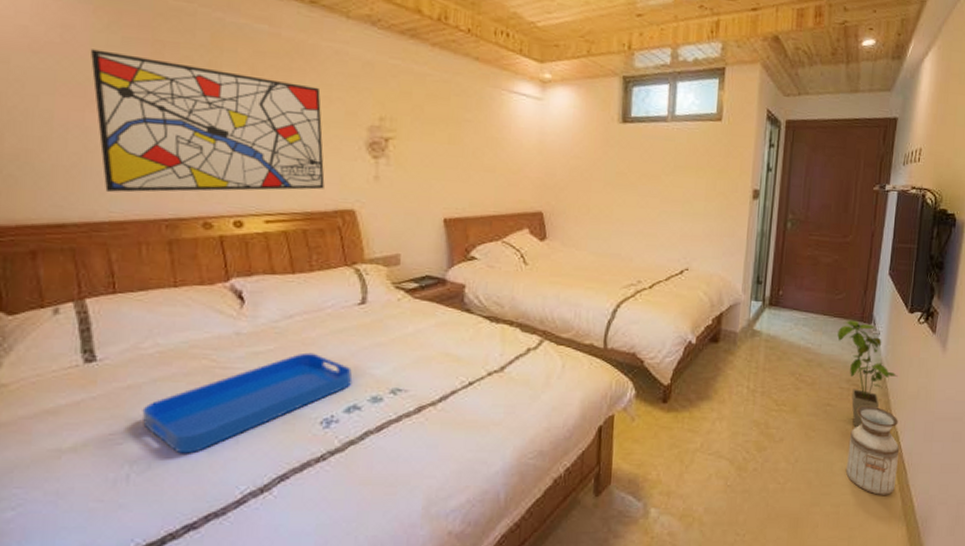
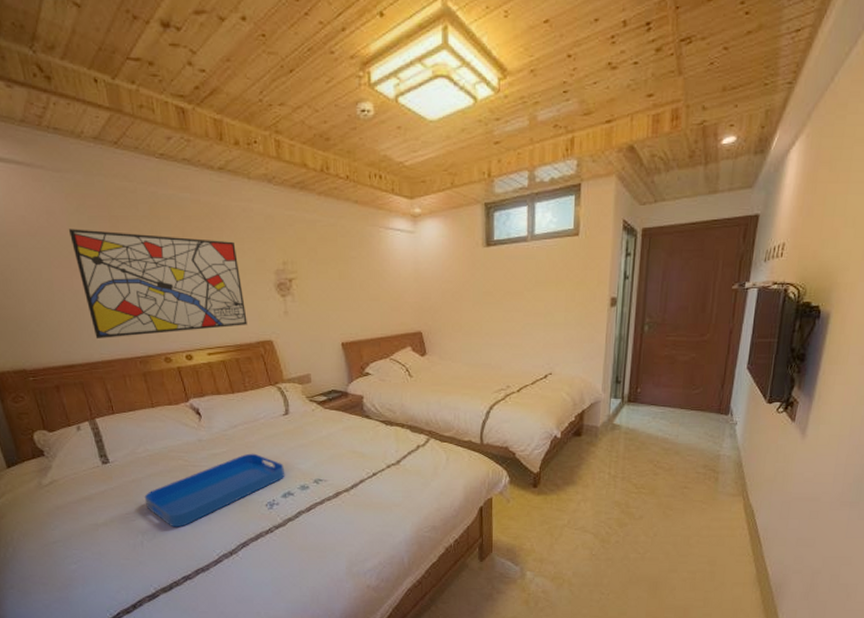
house plant: present [837,320,898,427] -> none [694,412,755,506]
planter: present [846,405,900,495] -> none [702,487,755,564]

